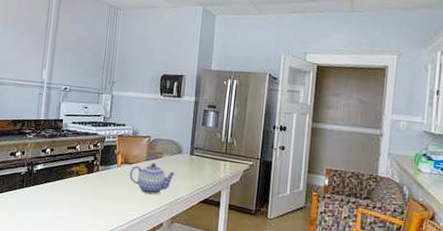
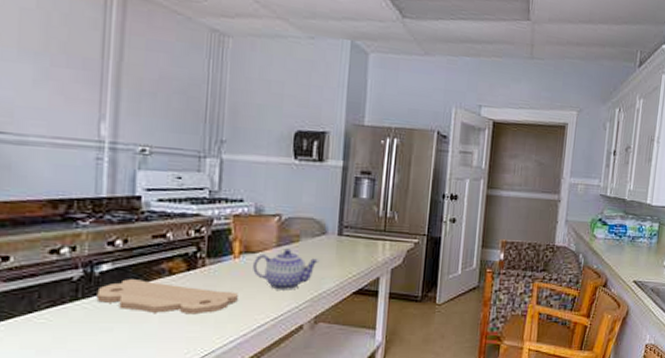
cutting board: none [33,176,119,206] -> present [96,279,238,315]

